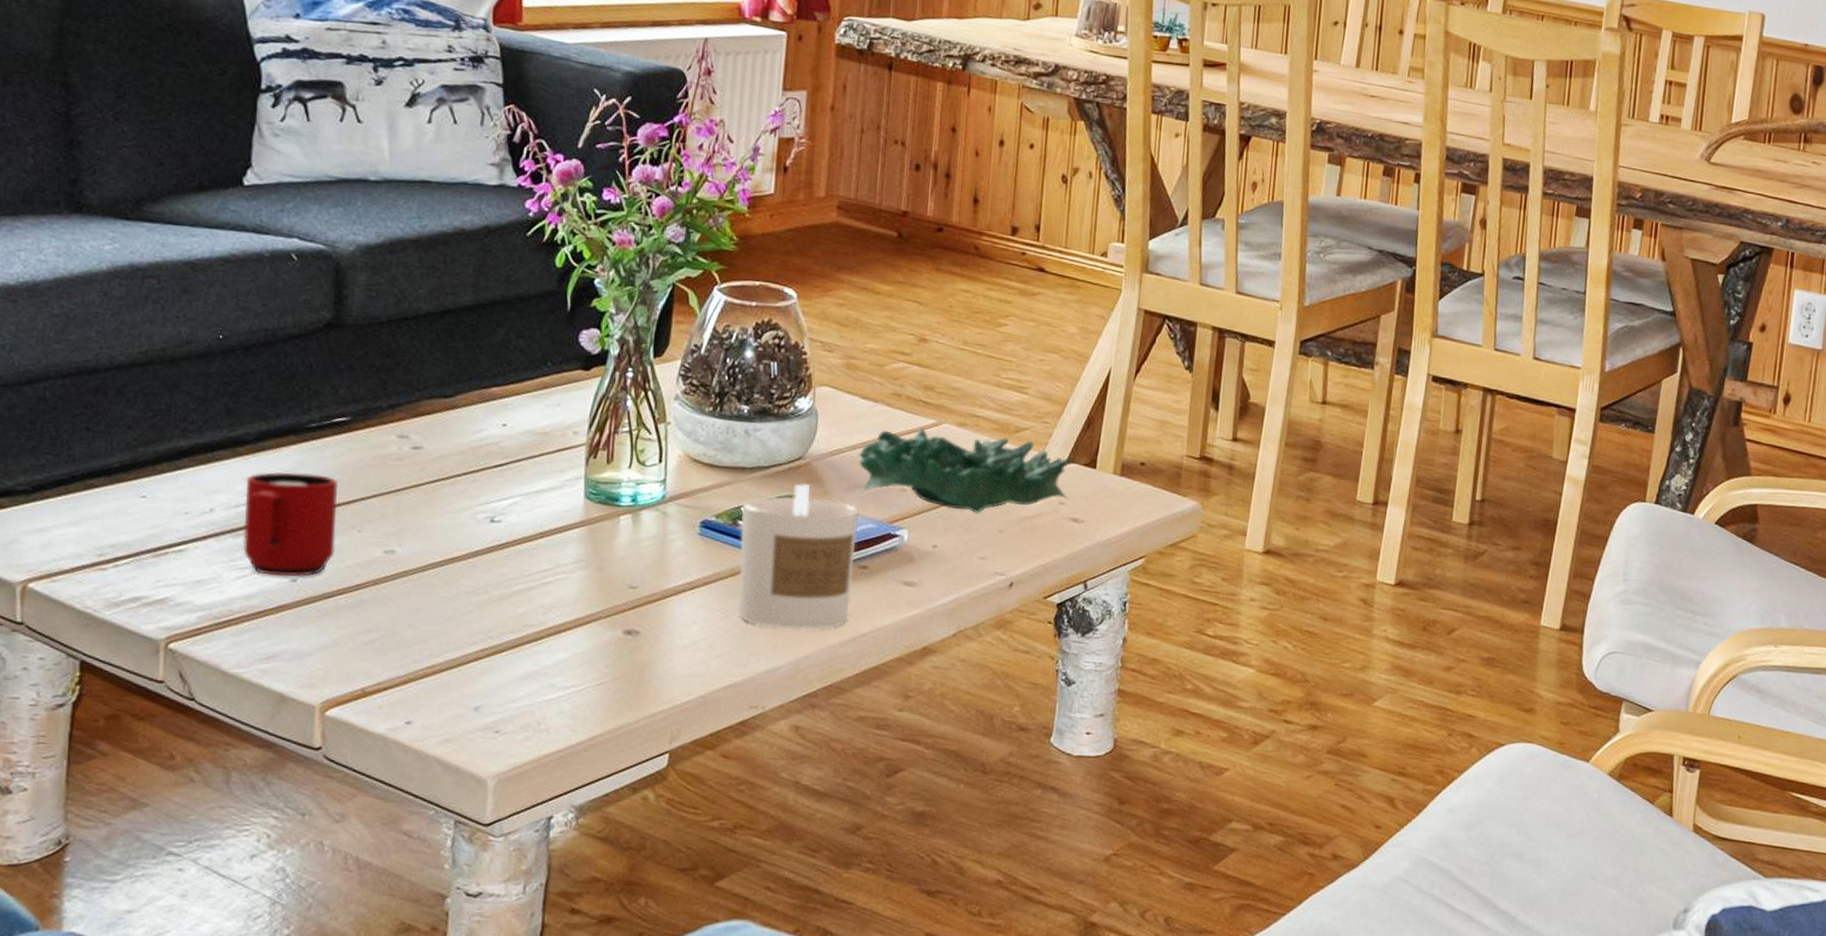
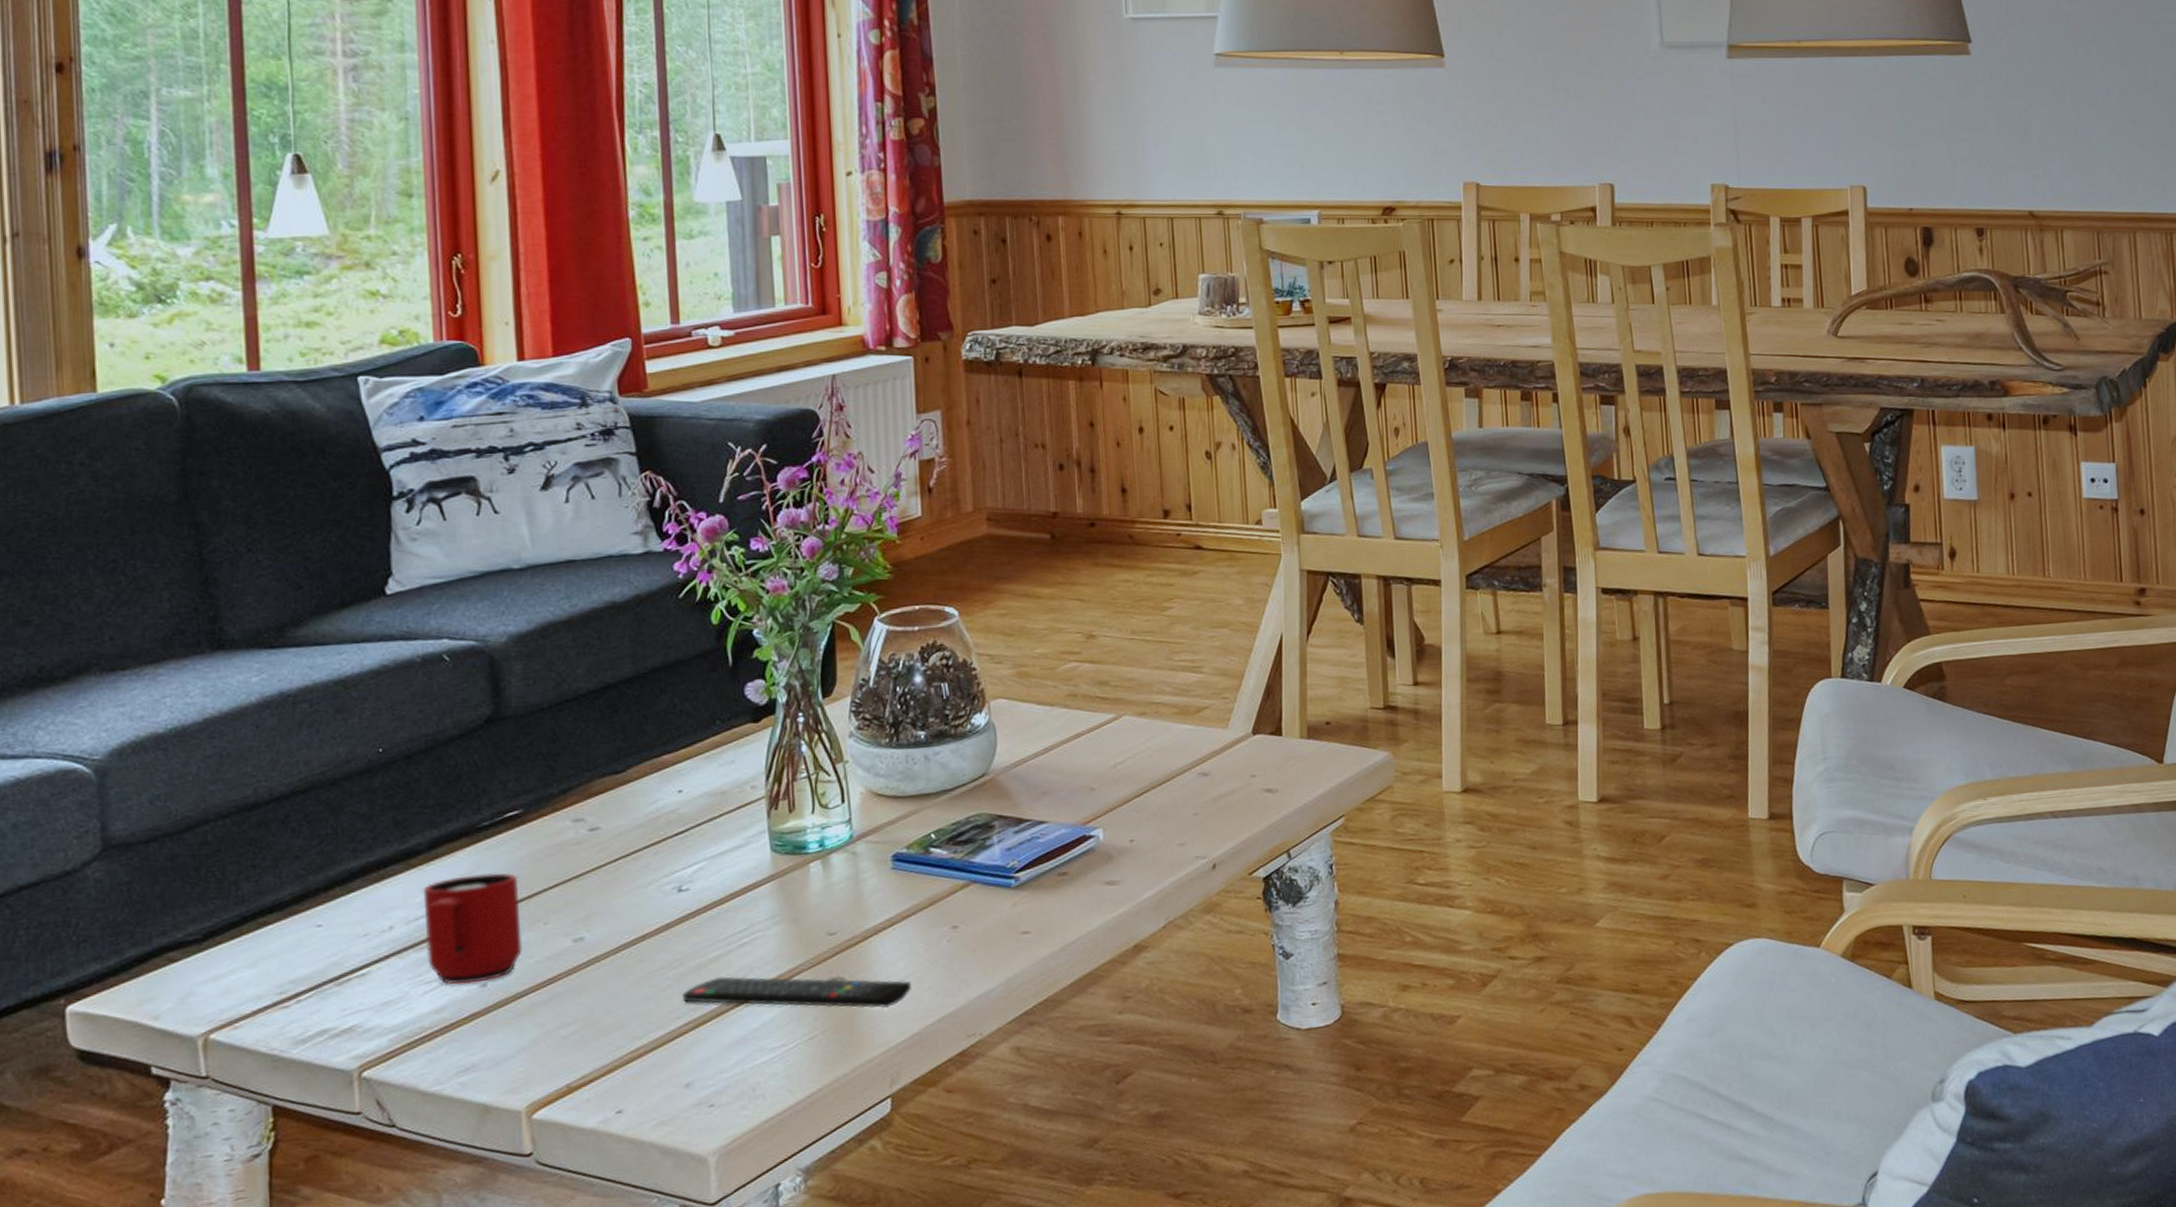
remote control: none [482,609,703,668] -> present [683,976,911,1009]
candle: present [737,484,860,630] -> none [931,800,1054,952]
decorative bowl: present [859,428,1072,514] -> none [1043,718,1259,802]

